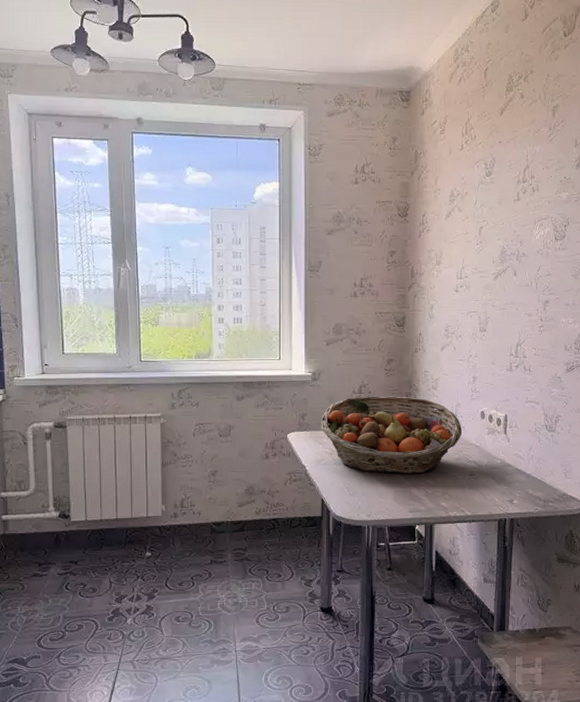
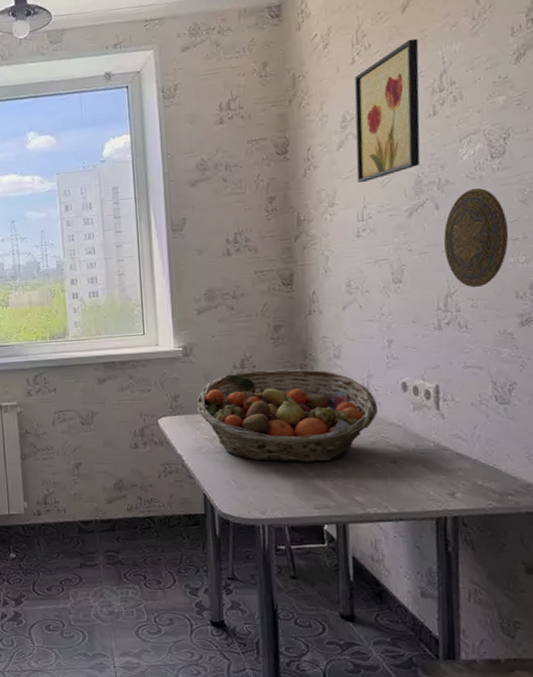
wall art: none [459,137,511,248] -> present [354,38,421,184]
decorative plate: none [519,263,563,340] -> present [444,188,509,288]

